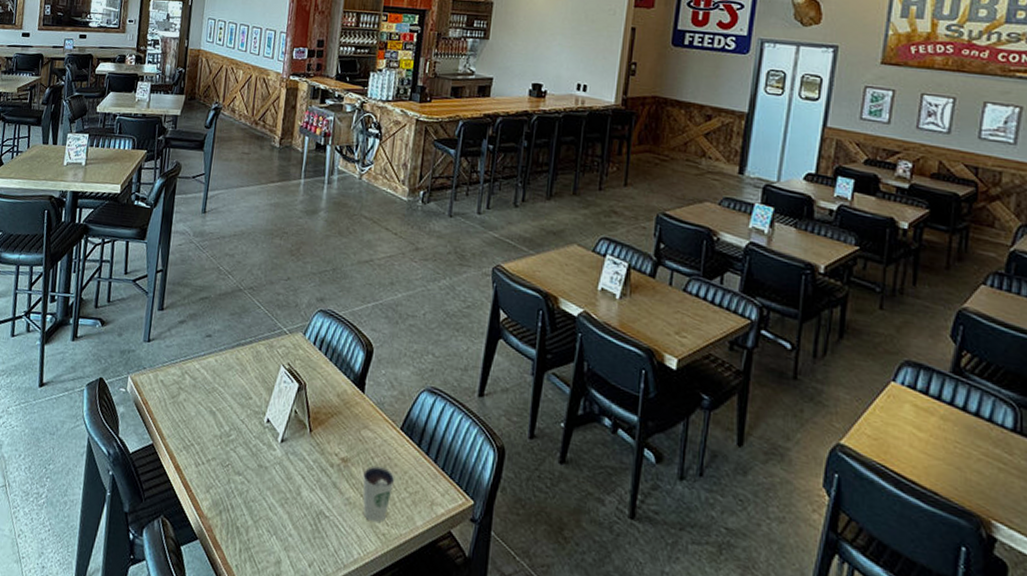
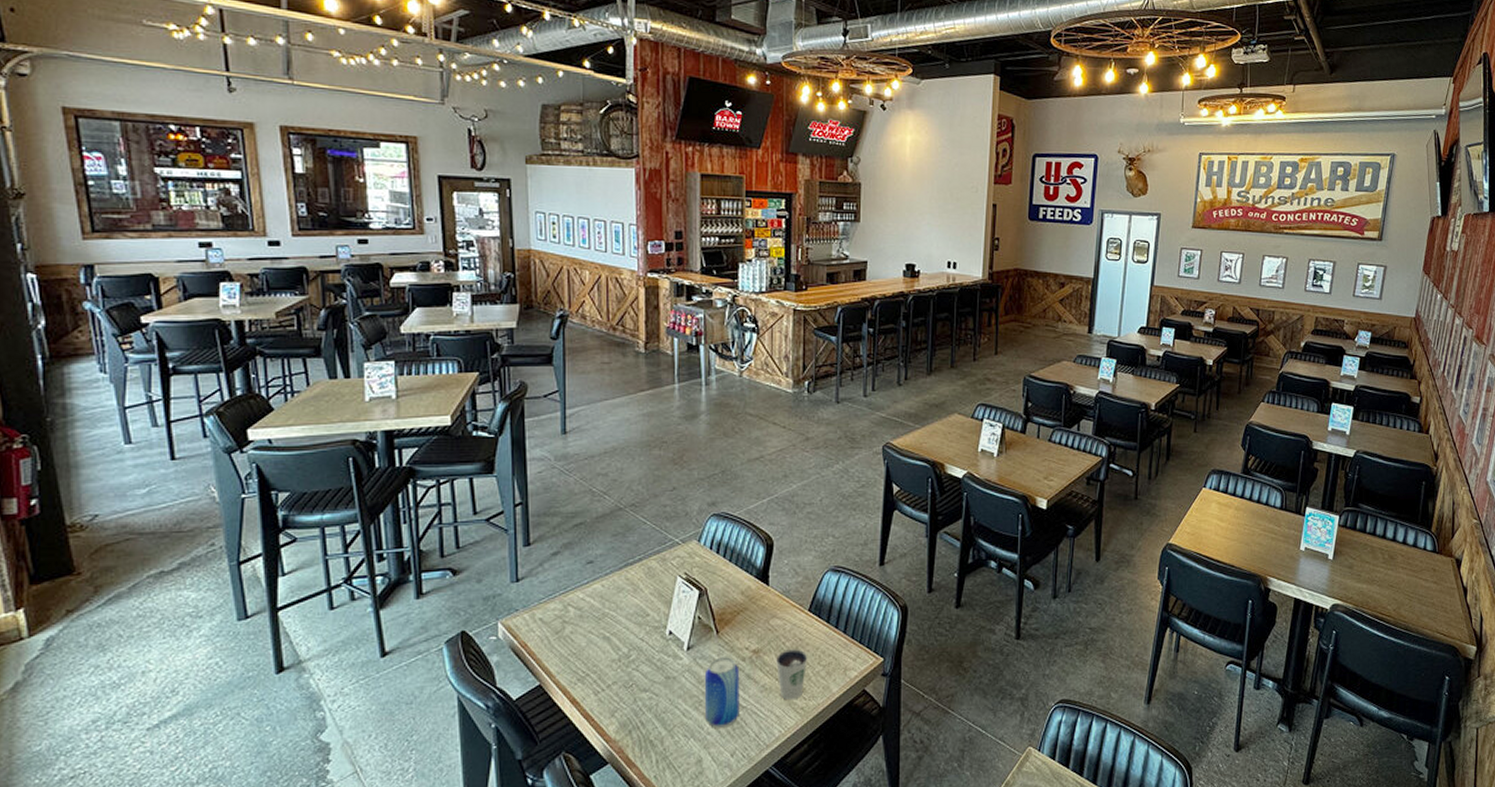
beer can: none [289,457,327,534] -> present [704,657,740,728]

